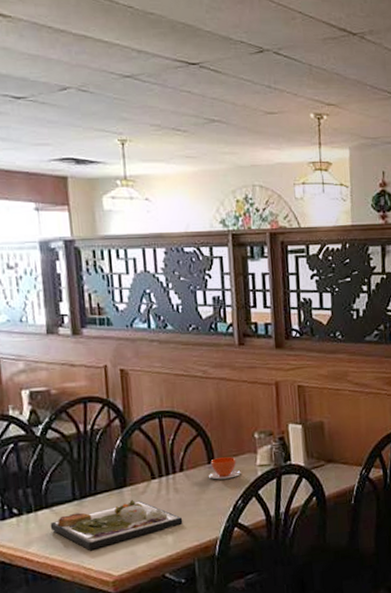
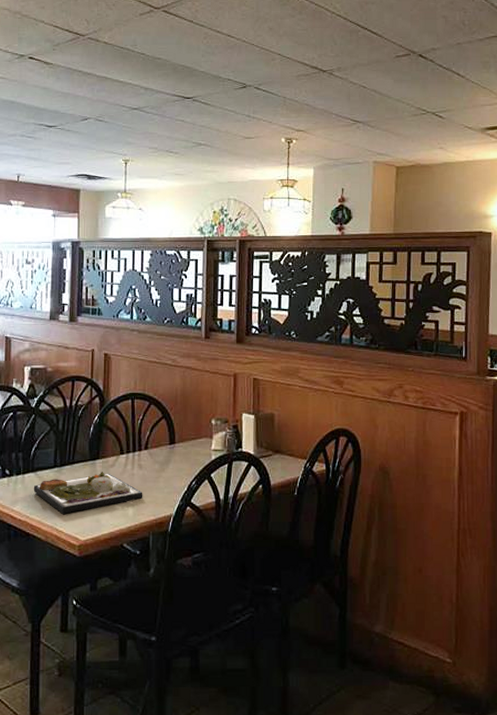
teacup: present [208,457,241,480] -> none [168,440,197,460]

